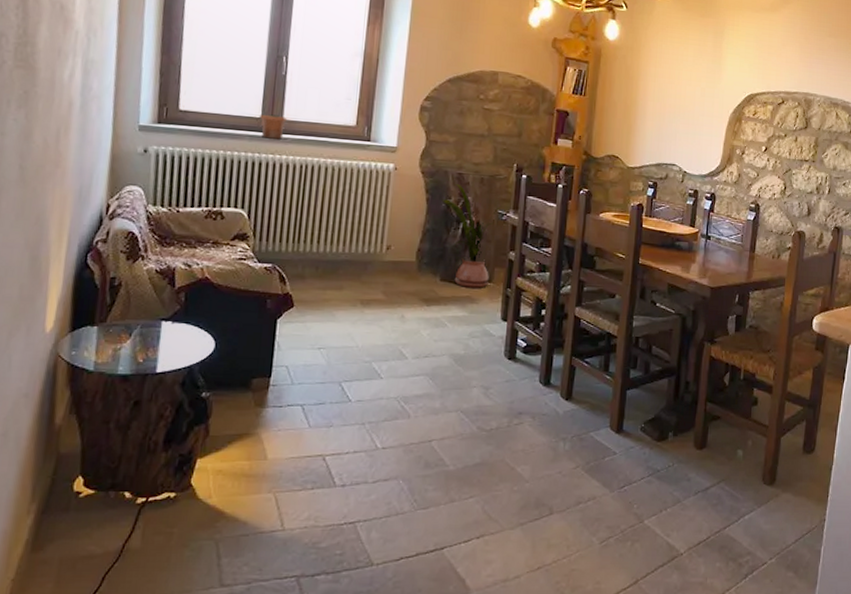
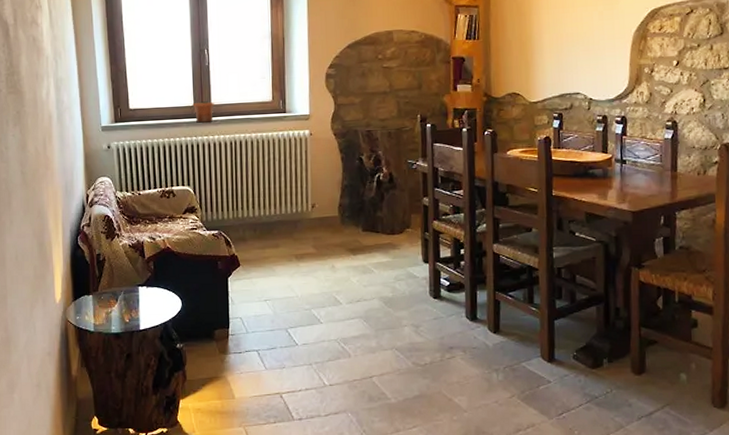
house plant: present [441,184,502,288] -> none [355,141,411,235]

